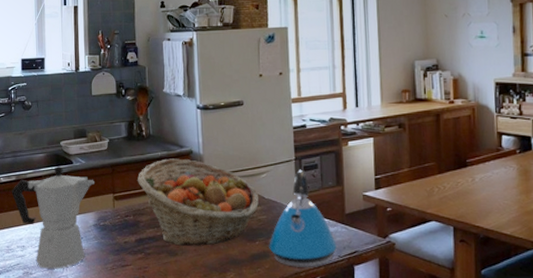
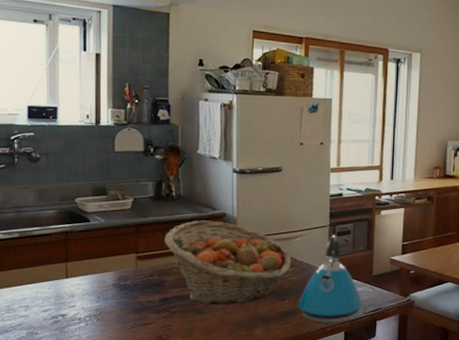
moka pot: present [11,166,94,269] -> none [12,224,115,329]

